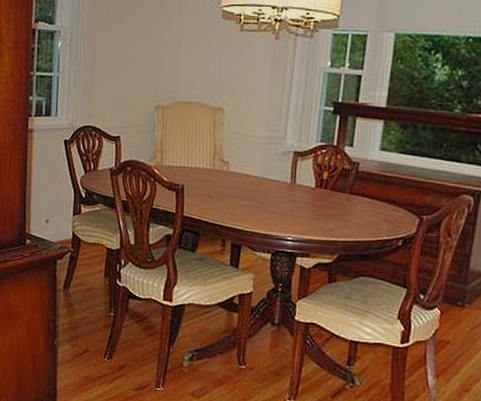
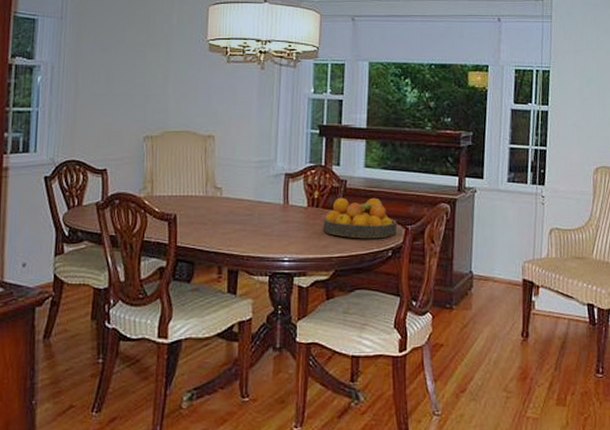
fruit bowl: none [330,180,412,227] -> present [323,197,398,239]

